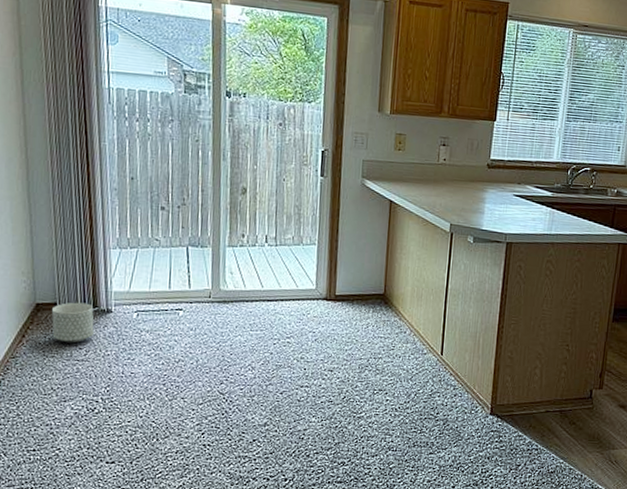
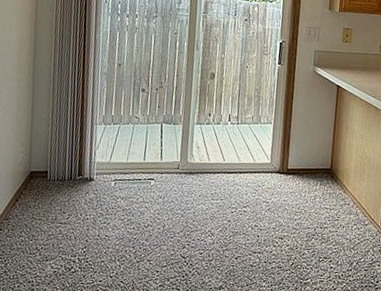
planter: present [52,302,94,344] -> none [41,171,79,208]

